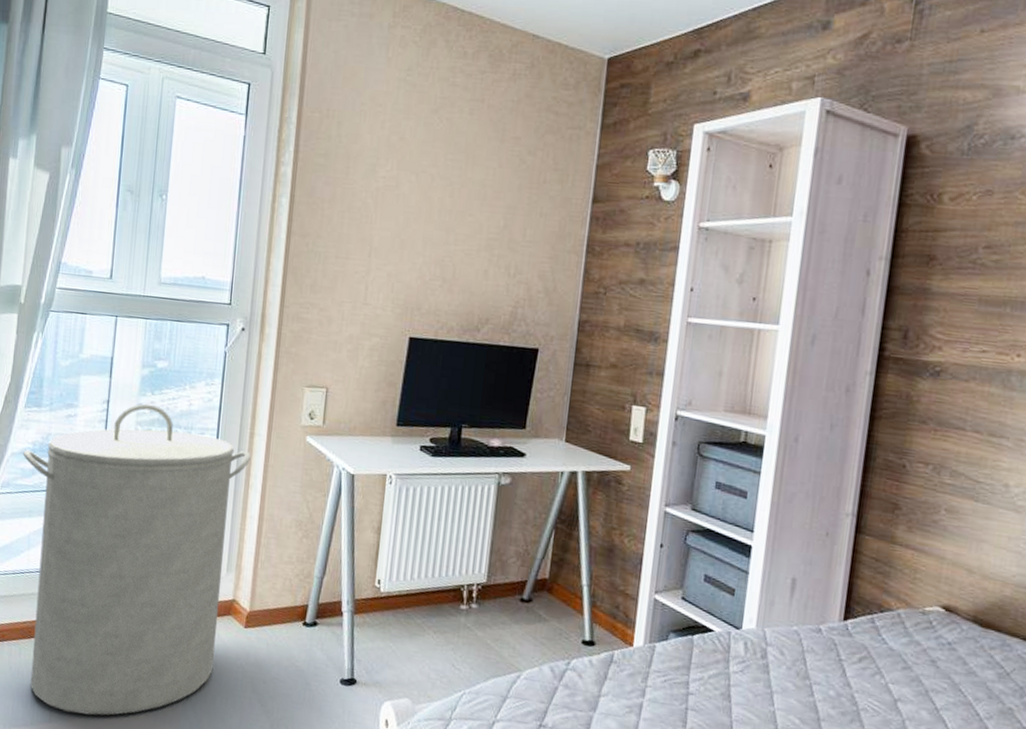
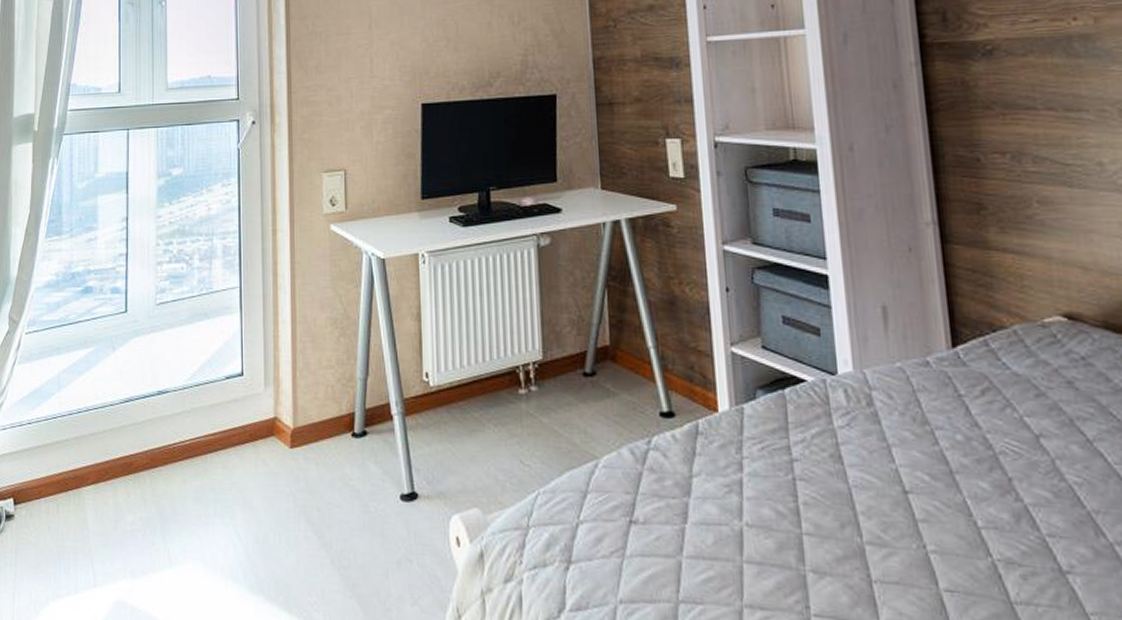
laundry hamper: present [23,403,251,716] -> none [47,215,276,574]

